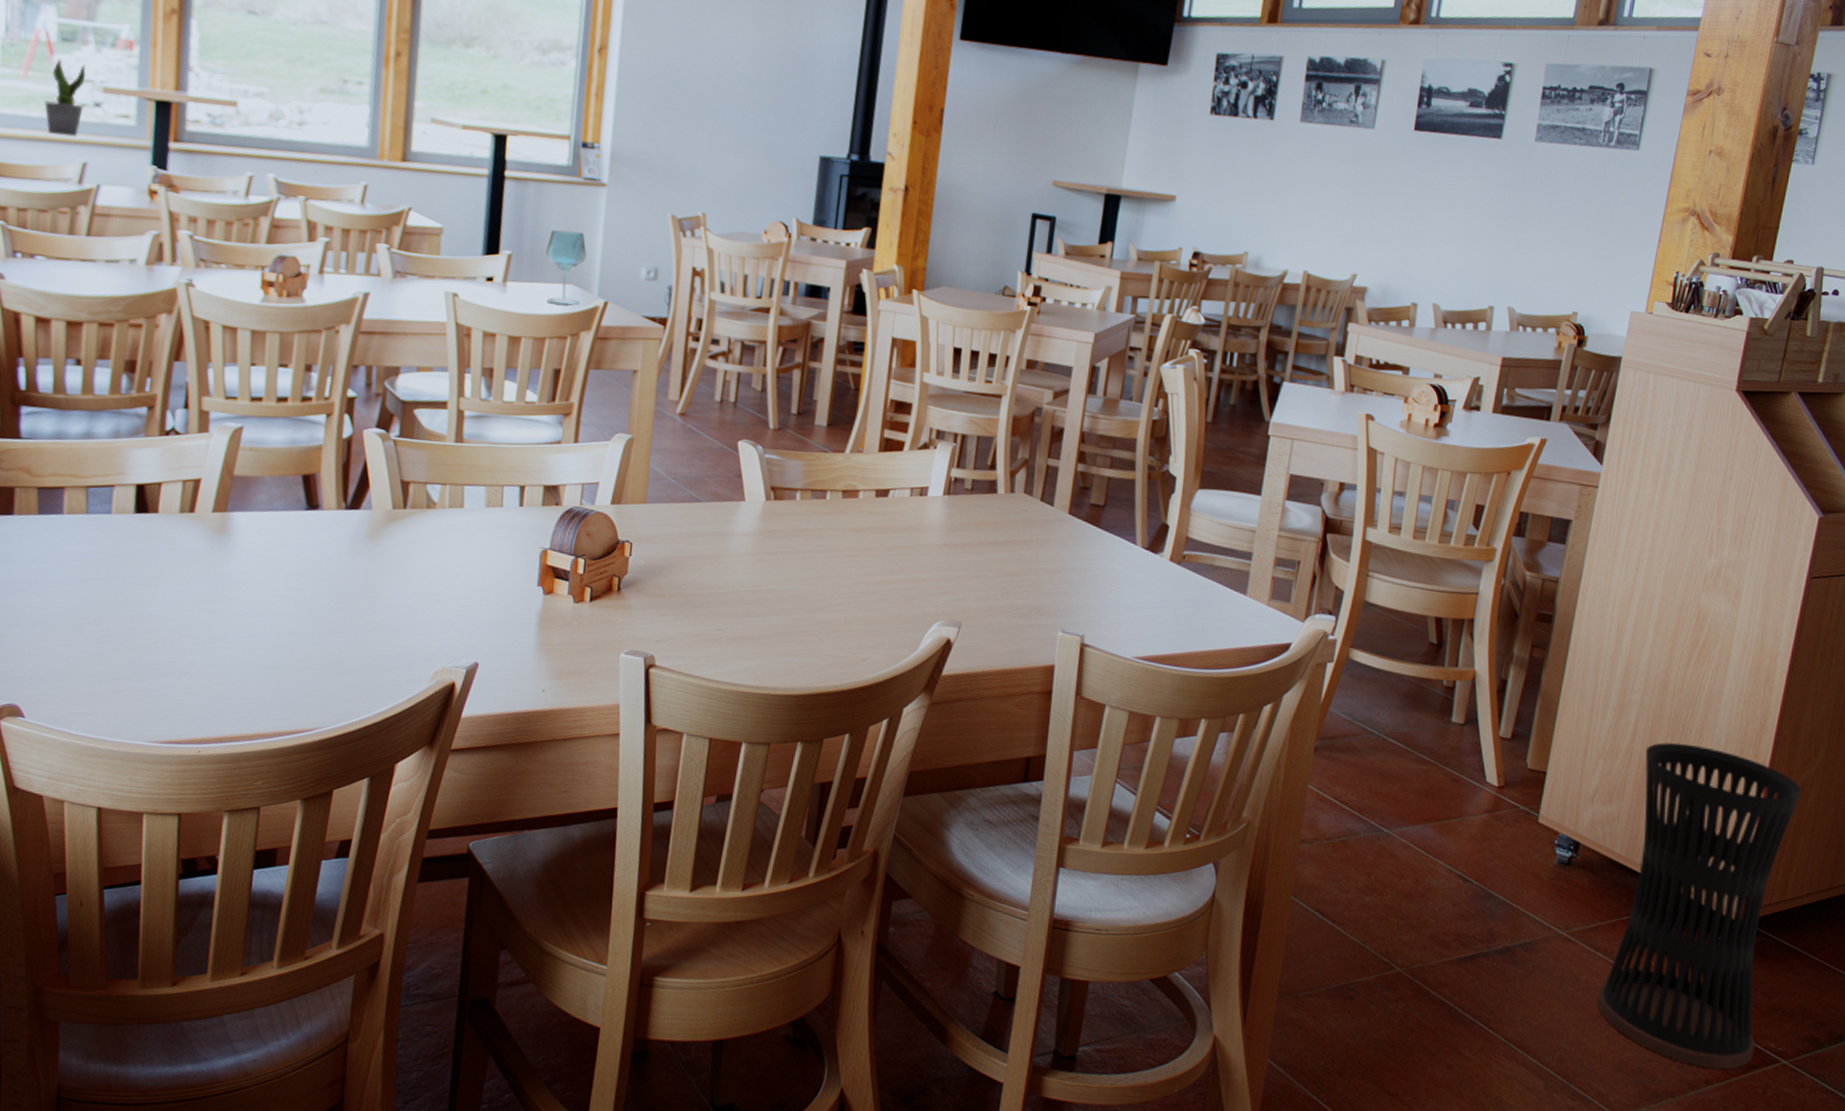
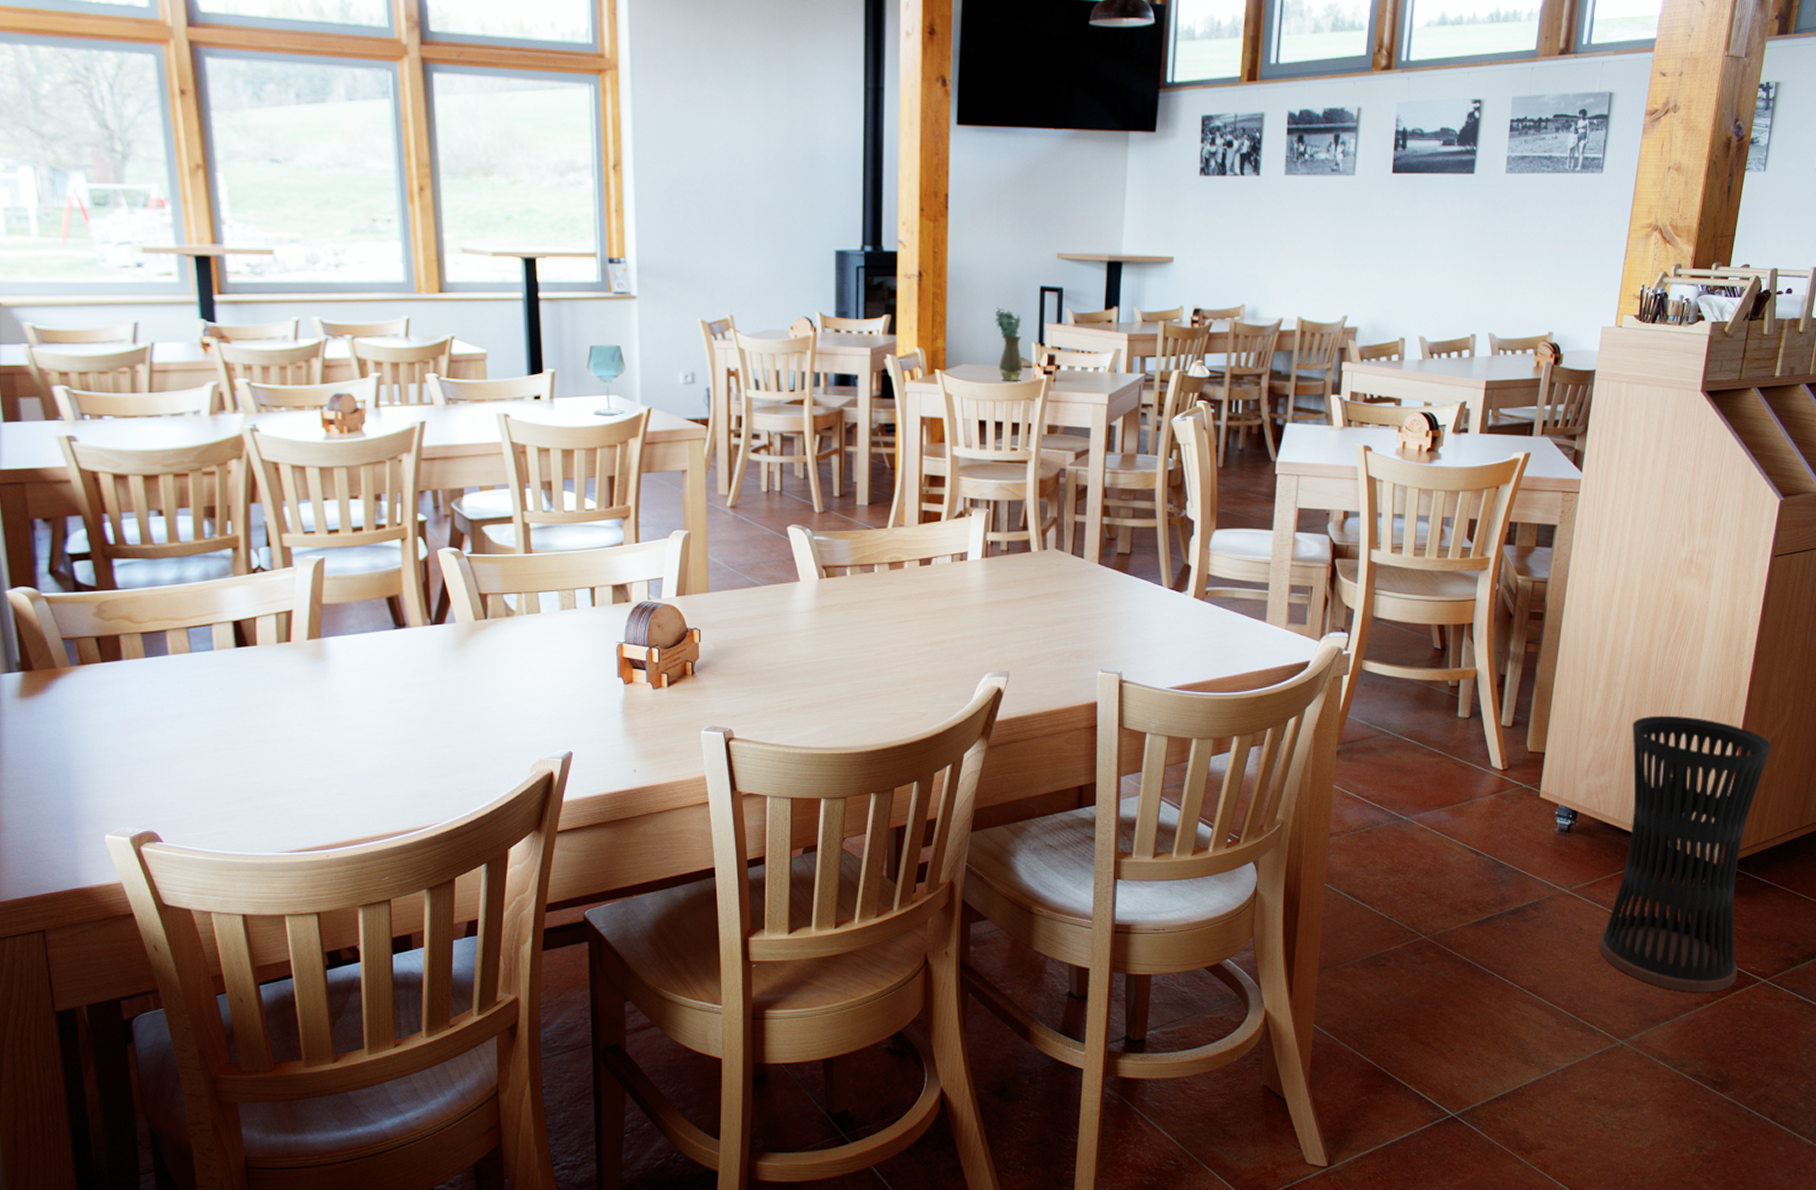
potted plant: present [44,58,86,137] -> none [87,223,126,299]
vase: none [980,232,1009,310] -> present [994,308,1023,381]

